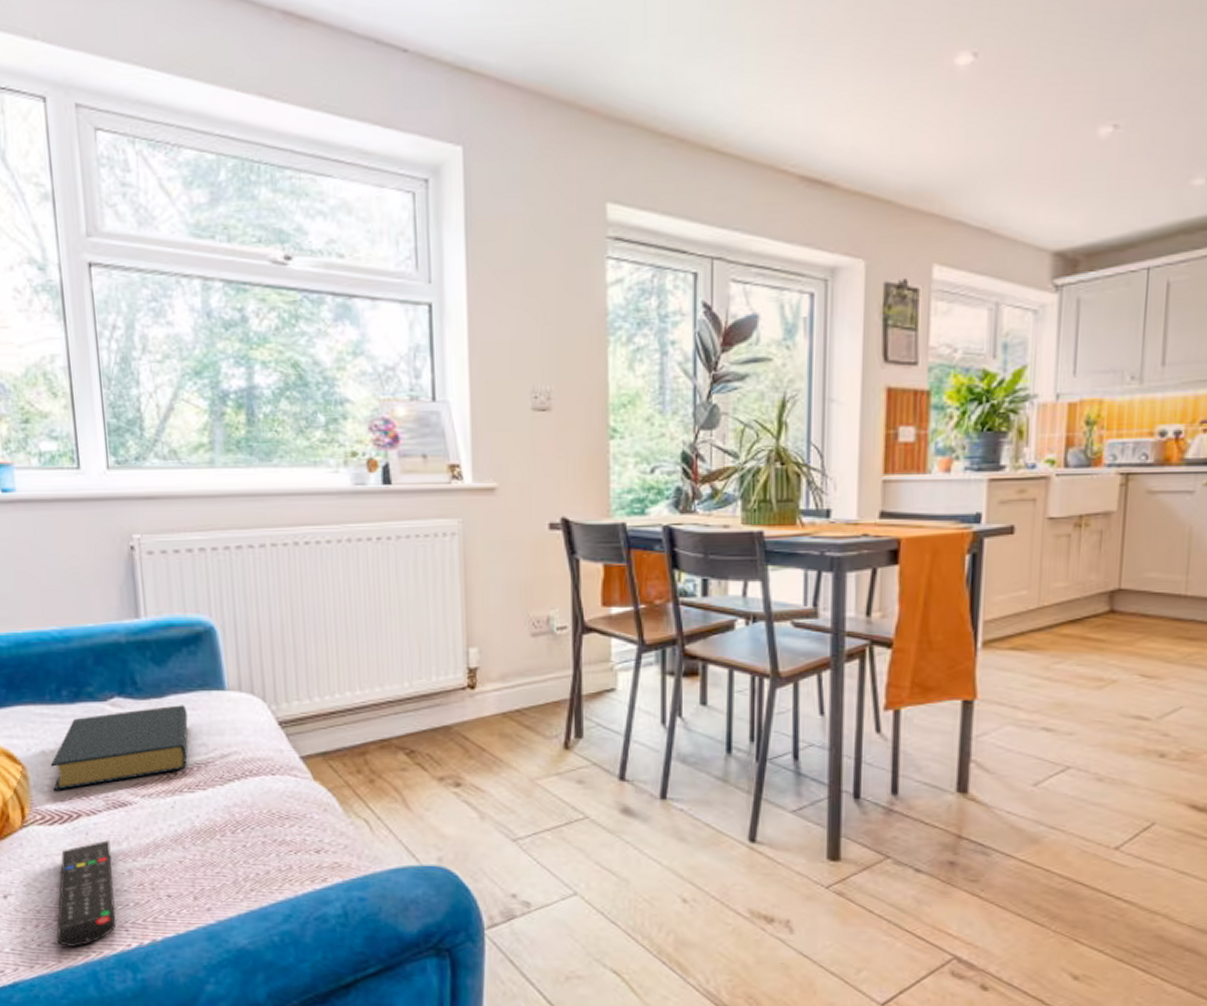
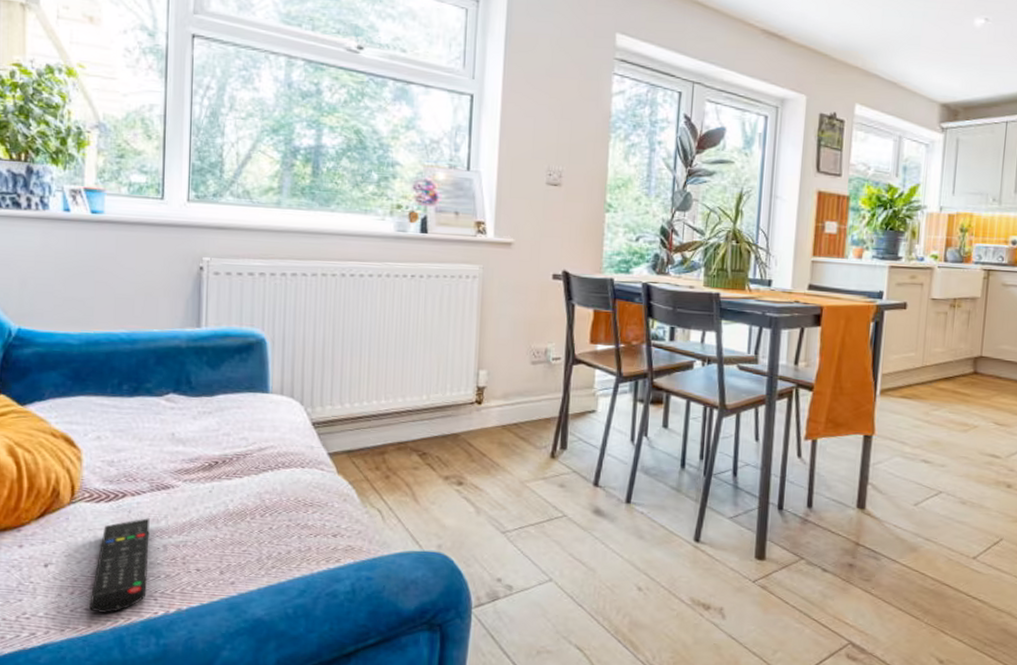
hardback book: present [51,705,188,790] -> none [104,403,233,472]

